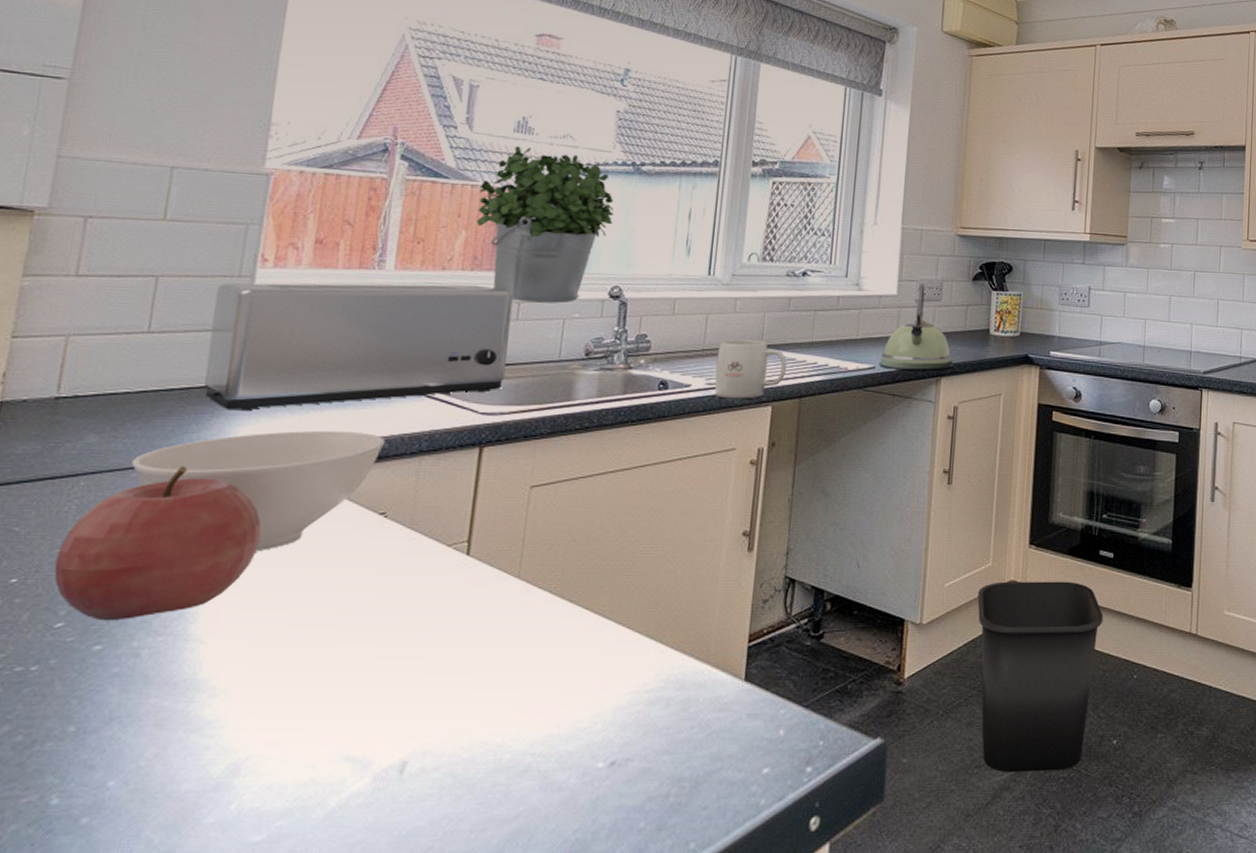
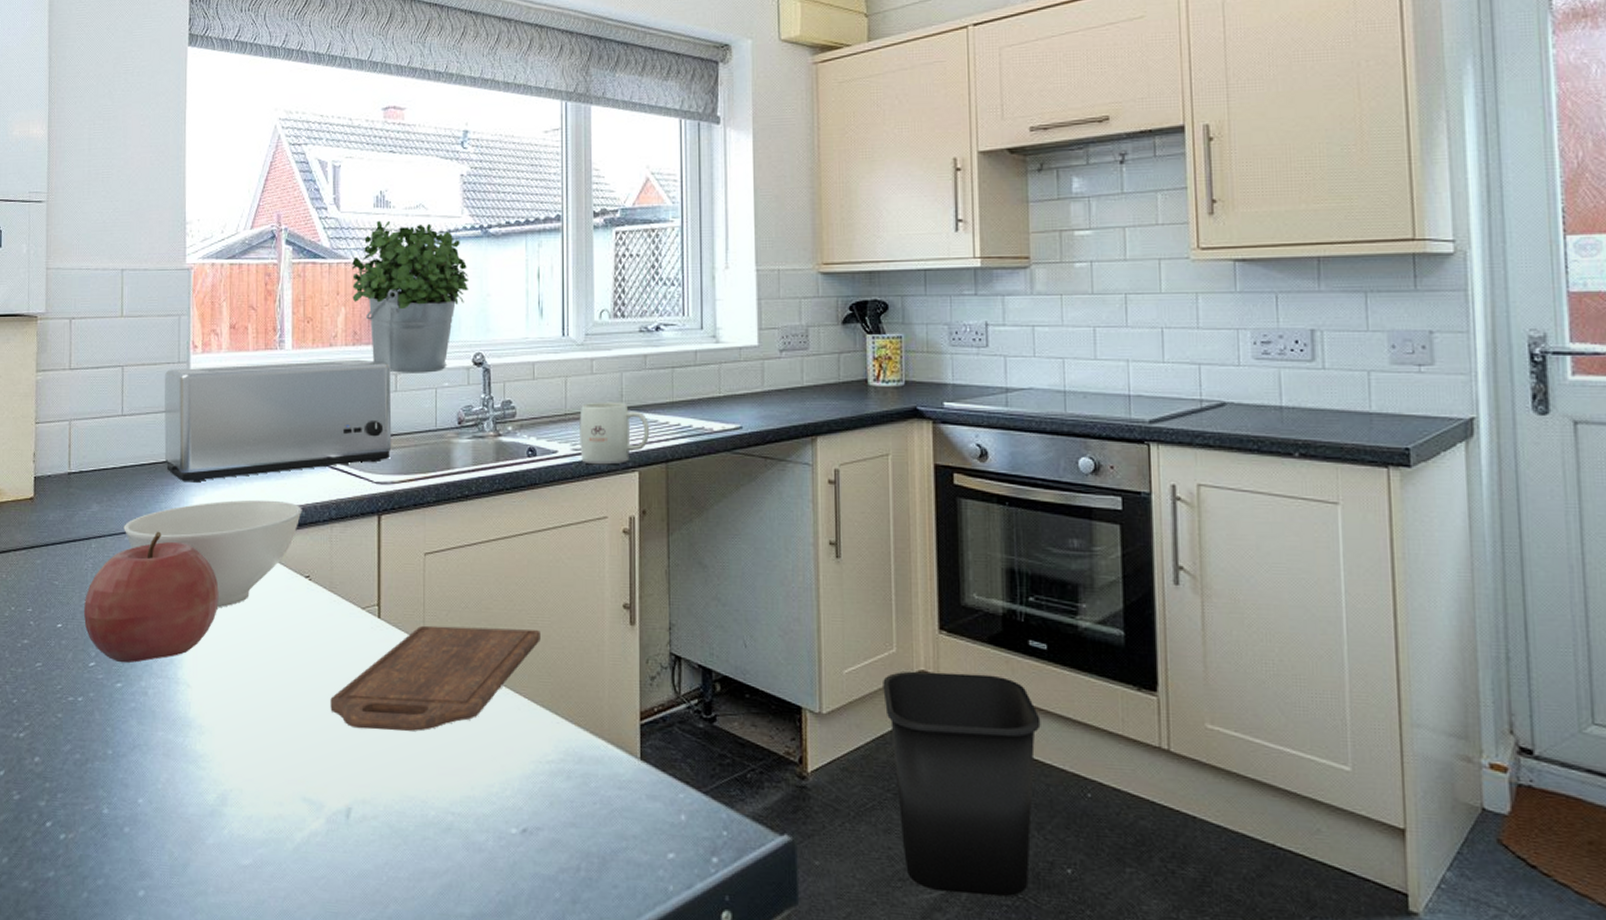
cutting board: none [394,560,653,675] -> present [330,625,540,732]
kettle: present [878,283,954,371] -> none [745,331,830,429]

